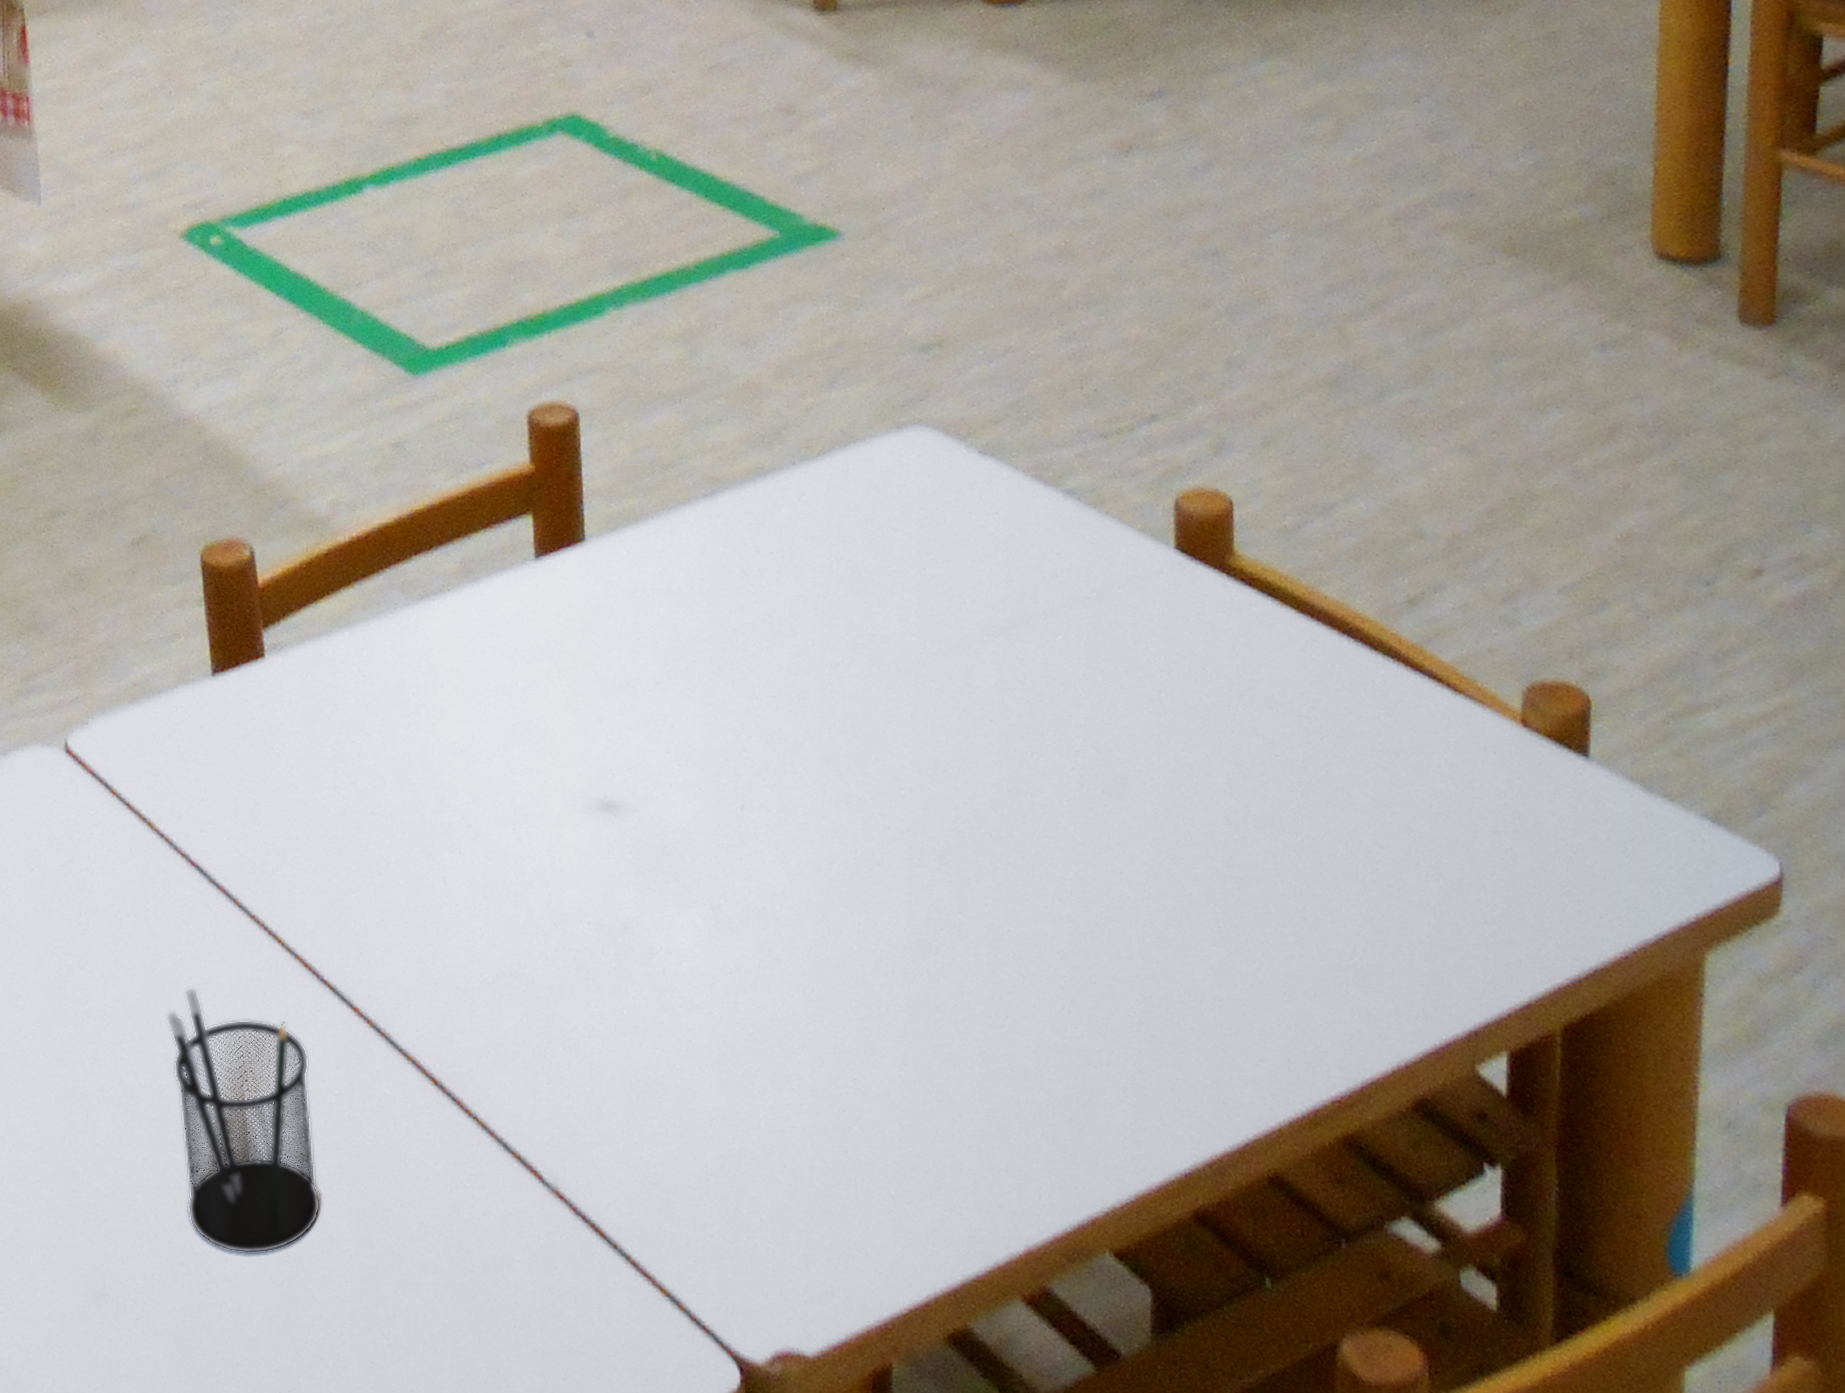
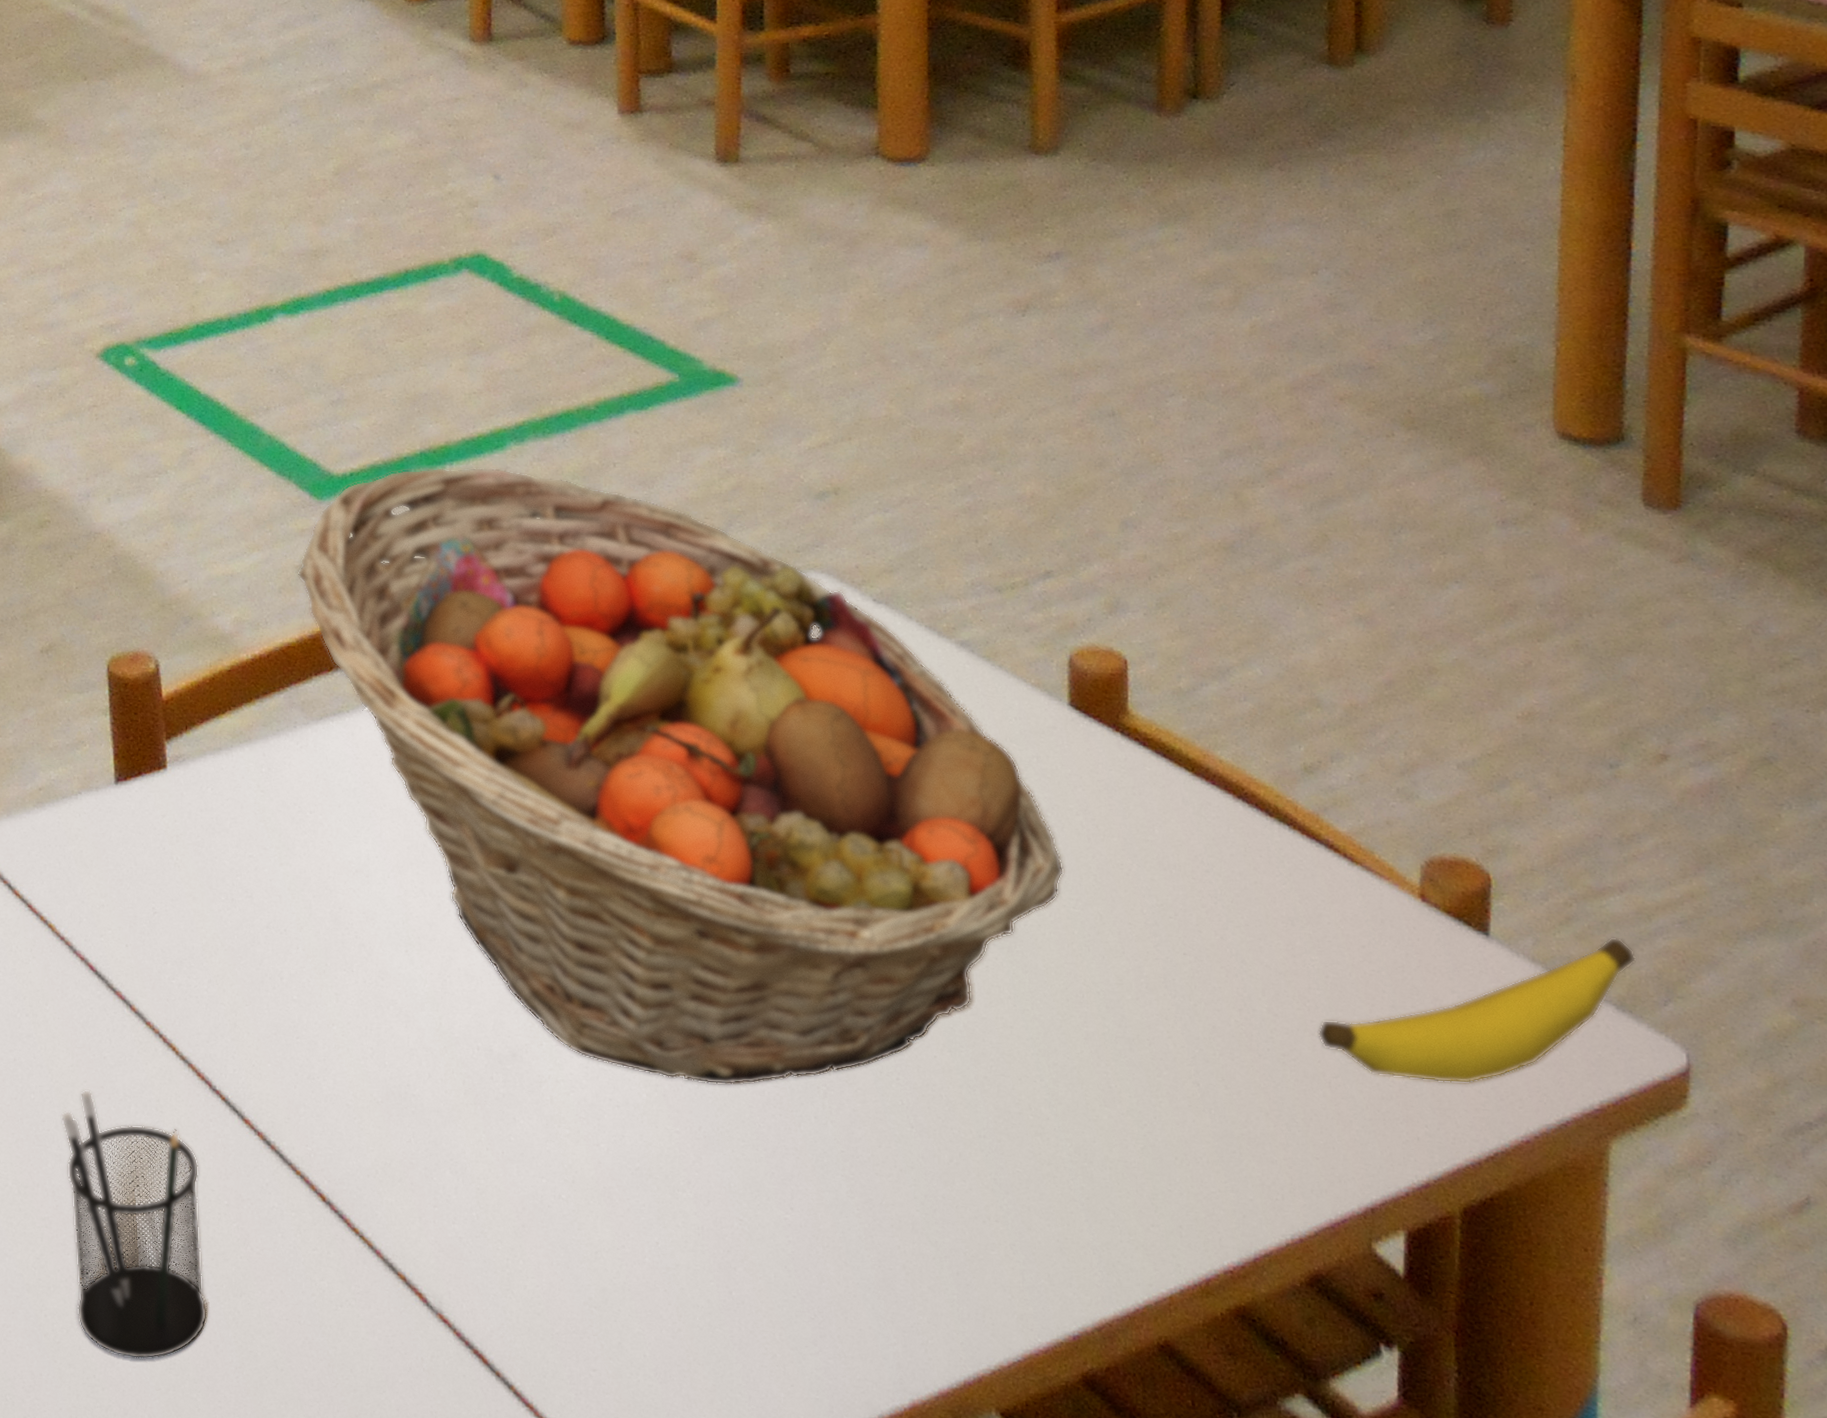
fruit basket: none [394,334,1172,946] -> present [297,467,1065,1085]
banana: none [1422,752,1731,905] -> present [1317,937,1636,1084]

